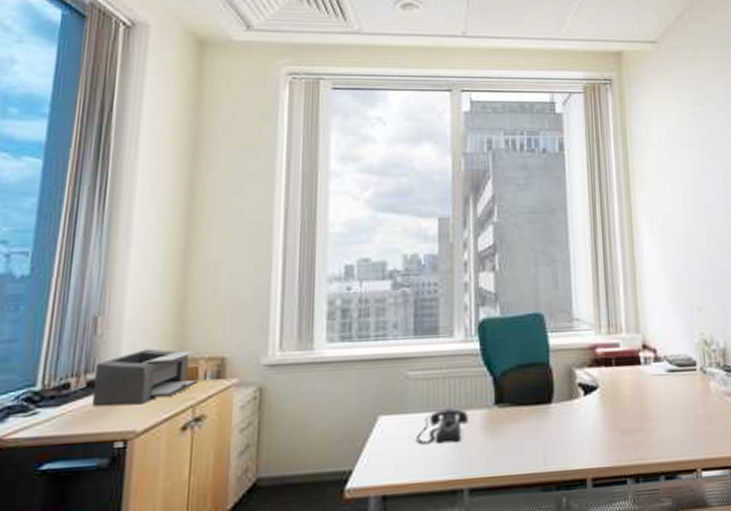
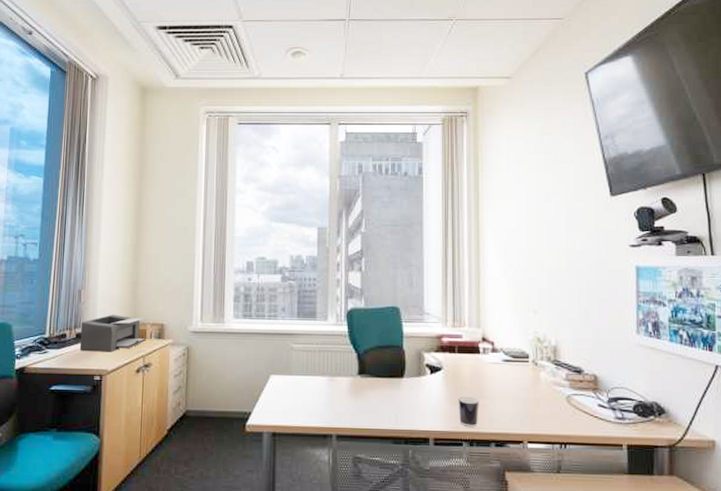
telephone: present [417,407,468,445] -> none [298,373,337,400]
mug: none [618,420,644,458] -> present [458,397,479,427]

